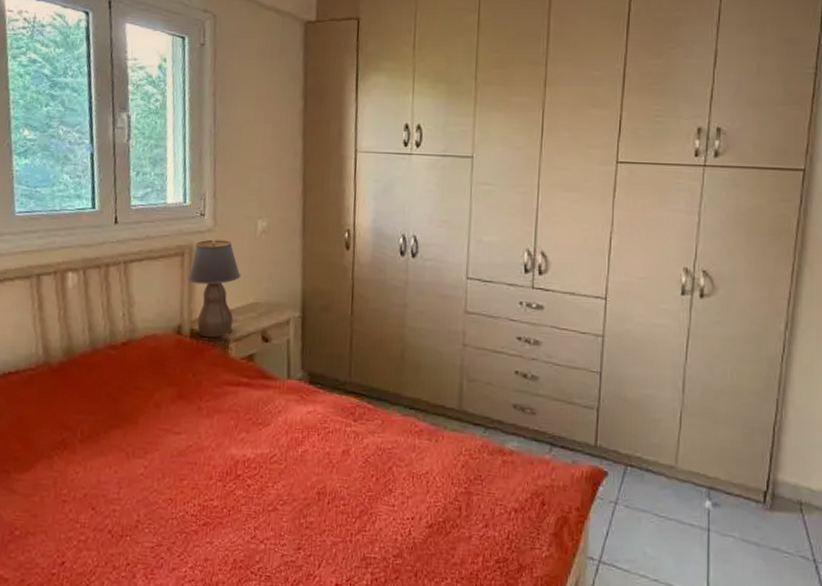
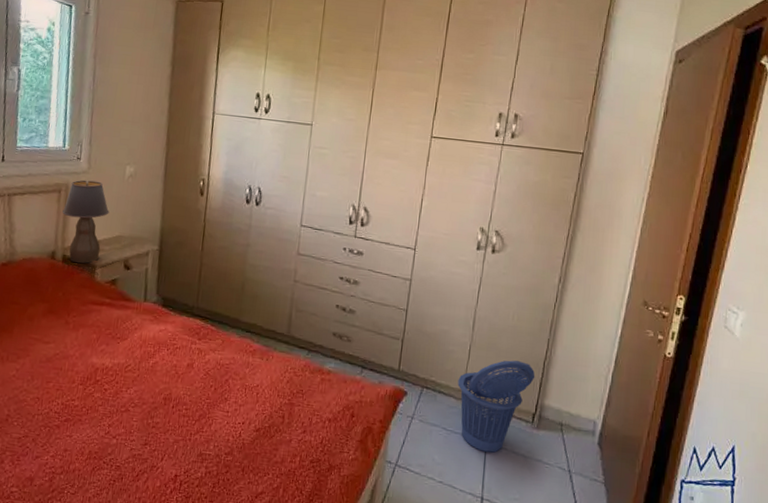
laundry basket: none [669,427,764,542] -> present [457,360,535,453]

